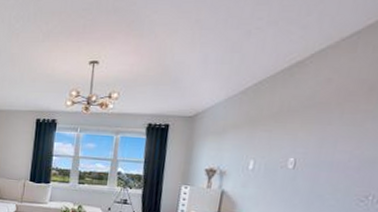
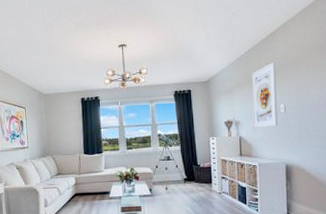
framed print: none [244,101,295,185] -> present [251,62,278,128]

